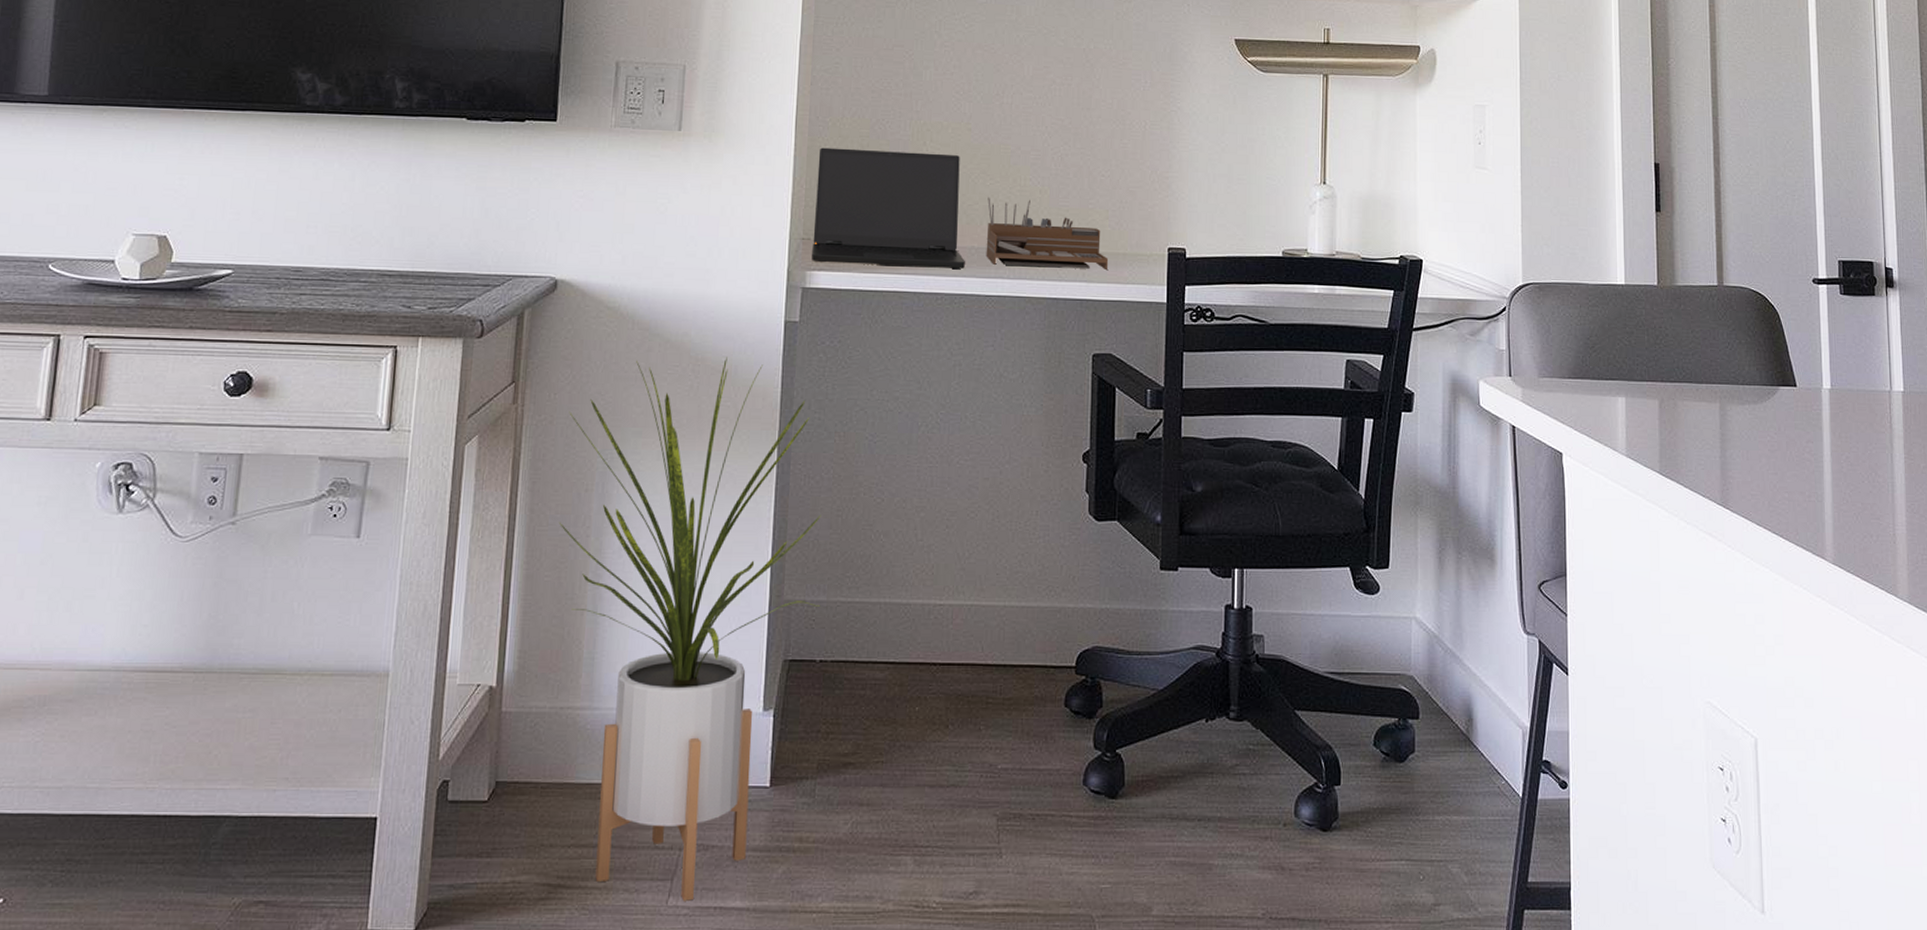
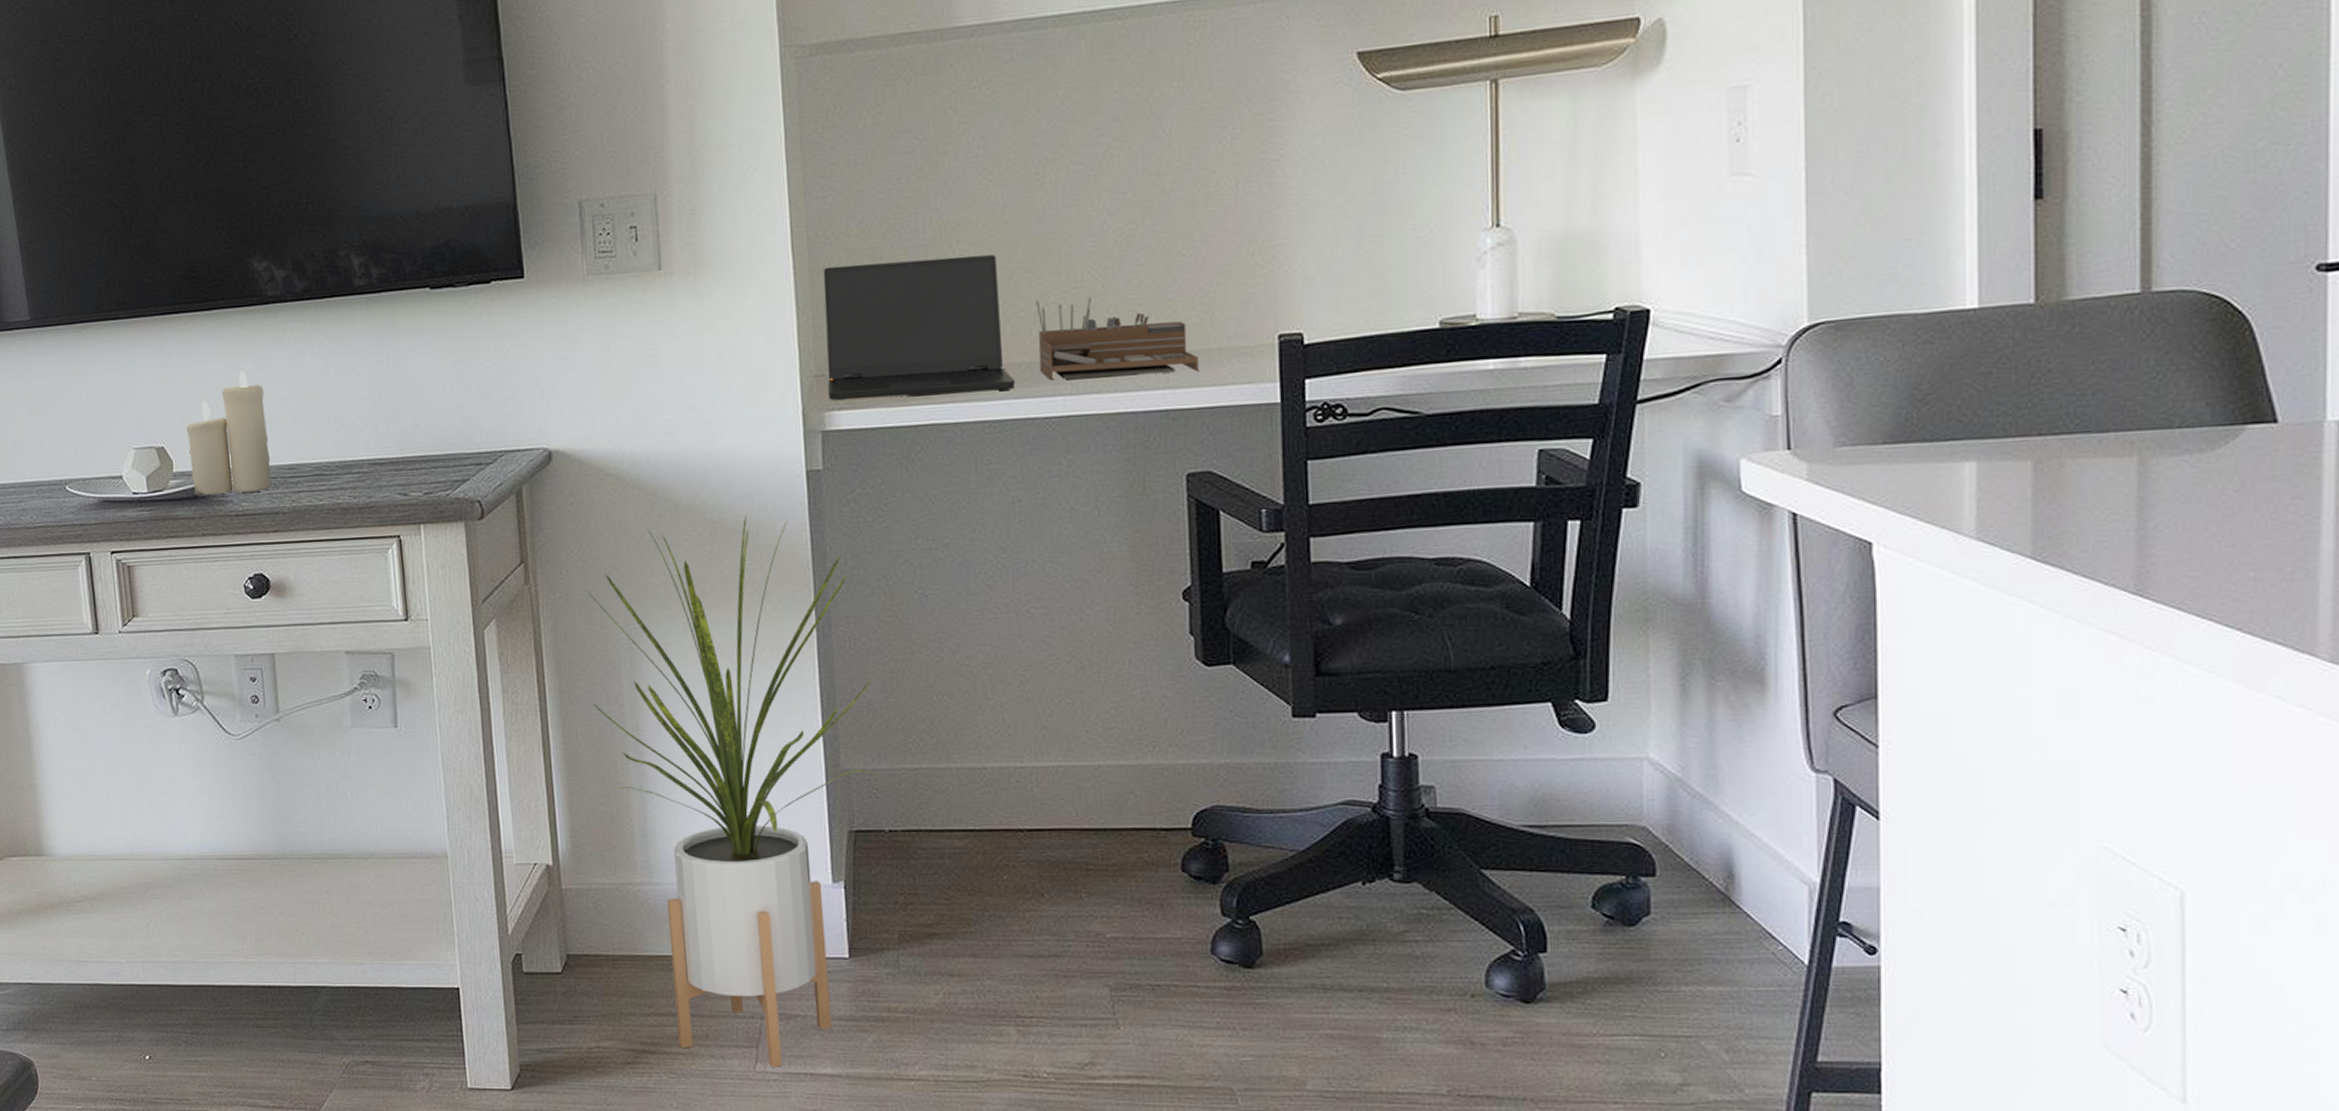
candle: none [190,172,285,290] -> present [186,370,272,496]

